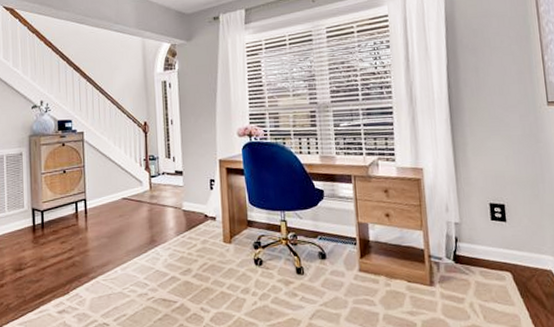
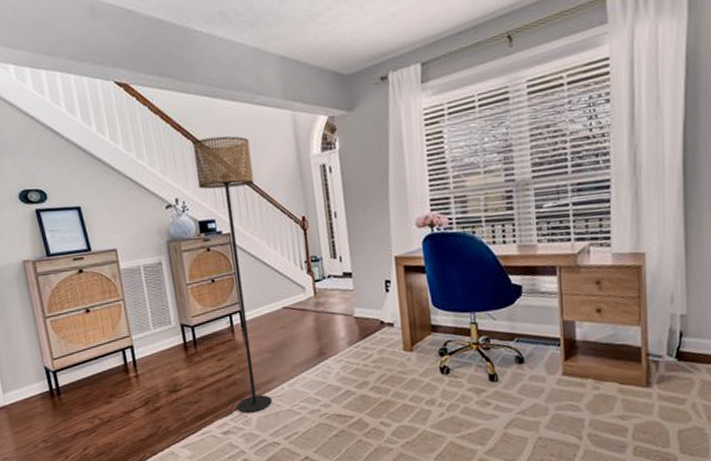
floor lamp: none [60,53,107,294] -> present [193,136,272,413]

